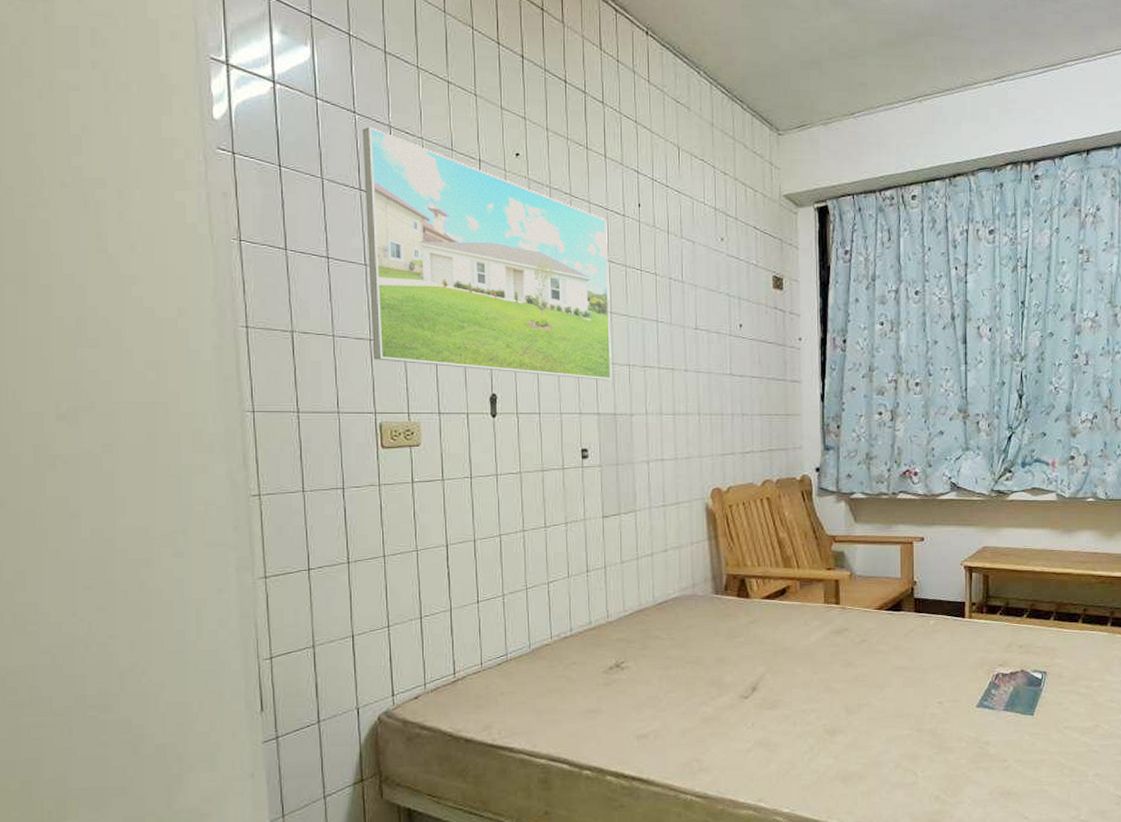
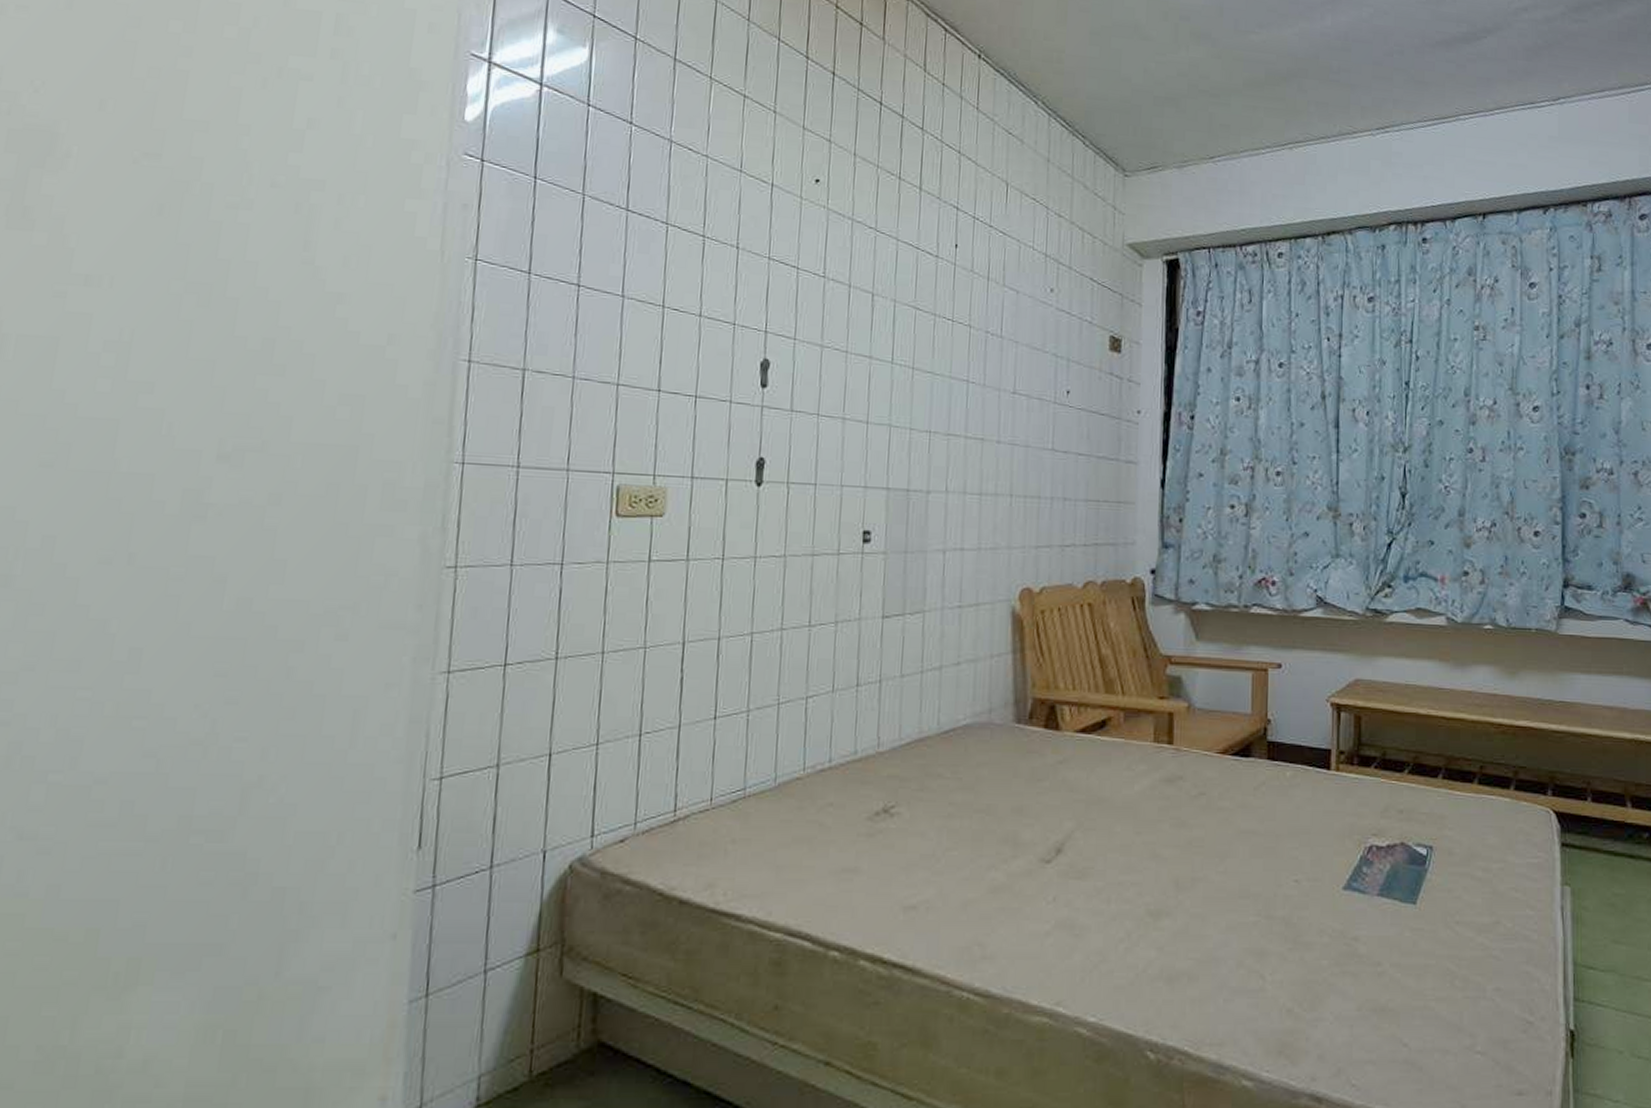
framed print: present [362,126,611,381] -> none [619,139,917,449]

